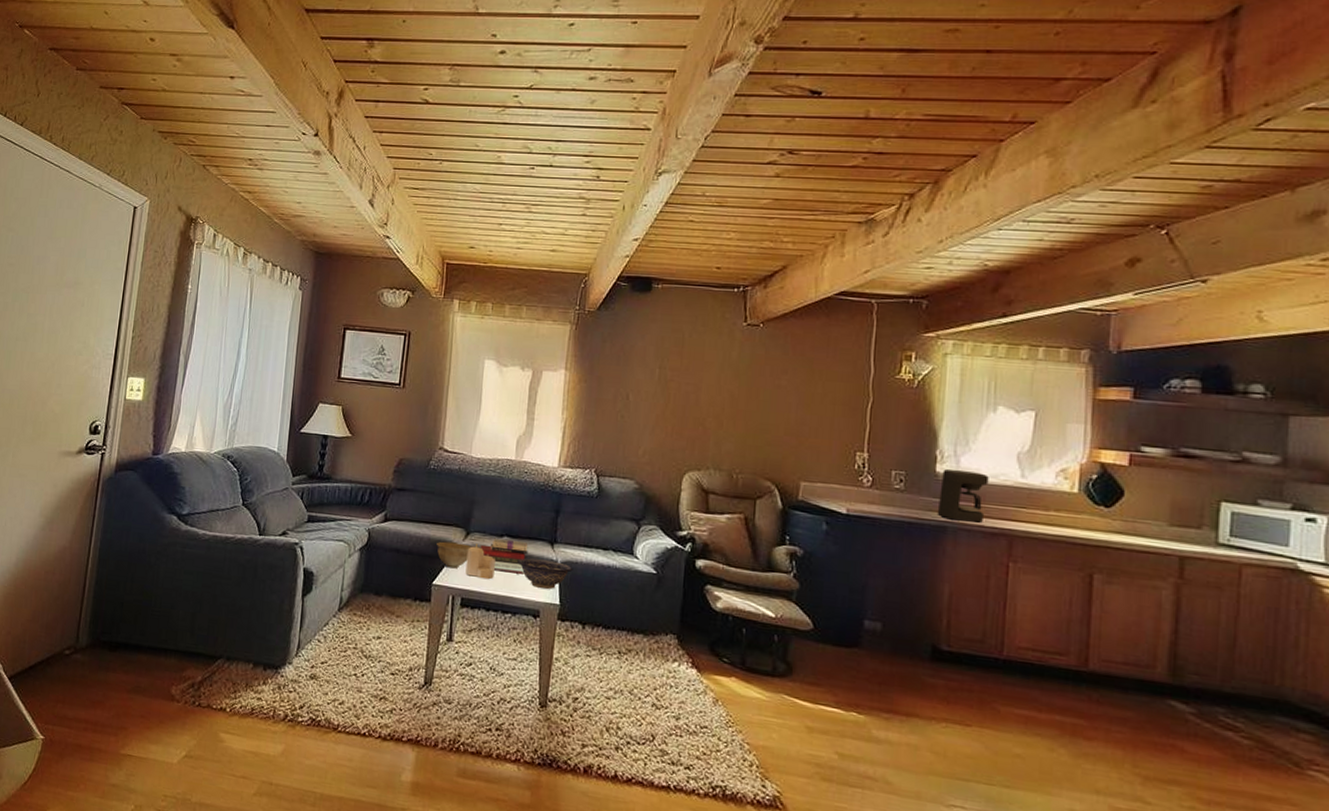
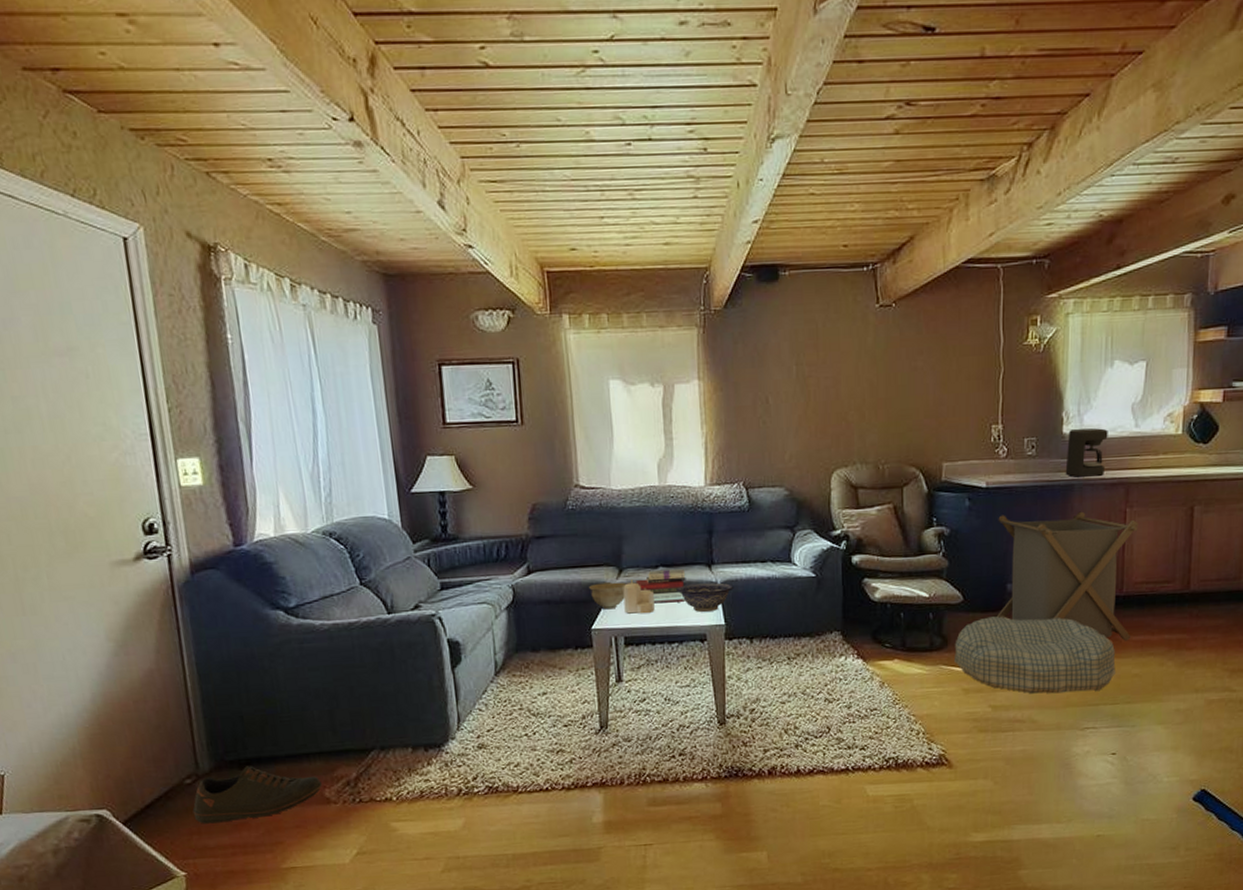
shoe: none [63,649,171,701] -> present [192,766,322,824]
dog bed: none [799,652,993,764] -> present [955,616,1116,694]
laundry basket: none [849,545,1024,713] -> present [996,511,1138,641]

